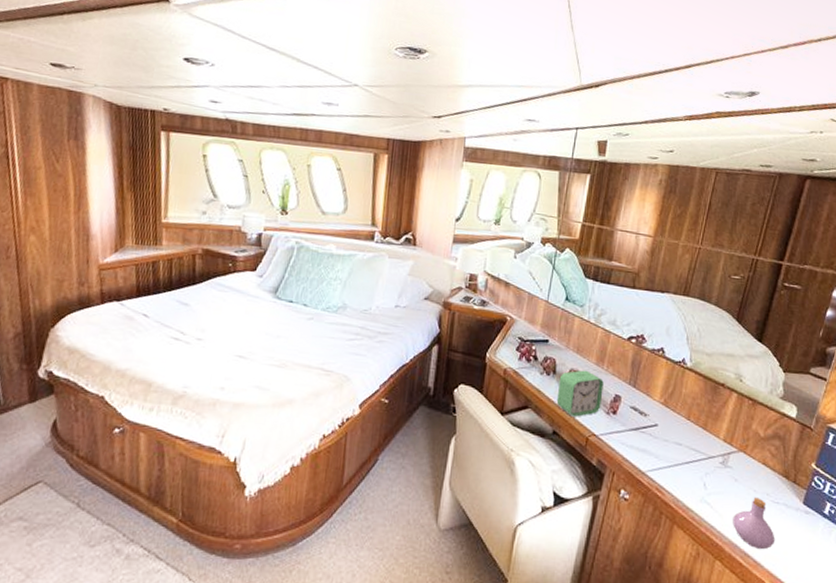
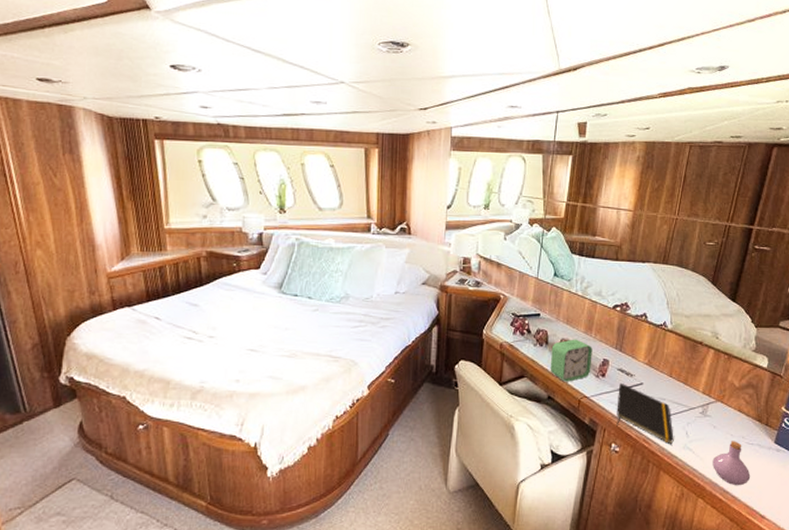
notepad: none [627,422,690,497] -> present [617,382,674,445]

